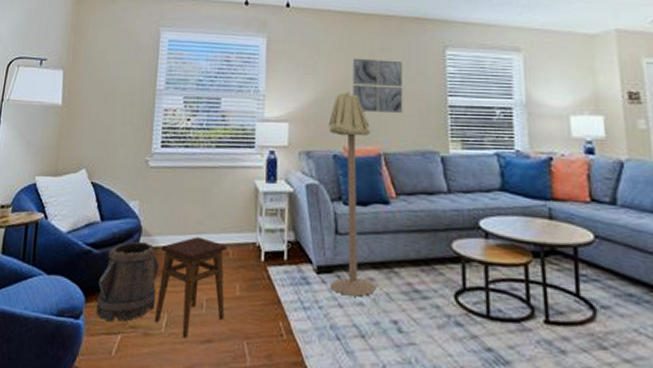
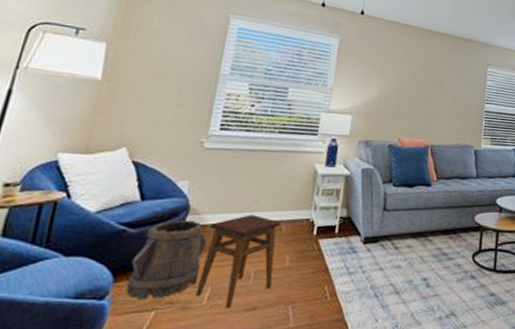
floor lamp: present [328,91,376,297] -> none [374,92,423,261]
wall art: present [353,58,403,114] -> none [411,65,454,115]

